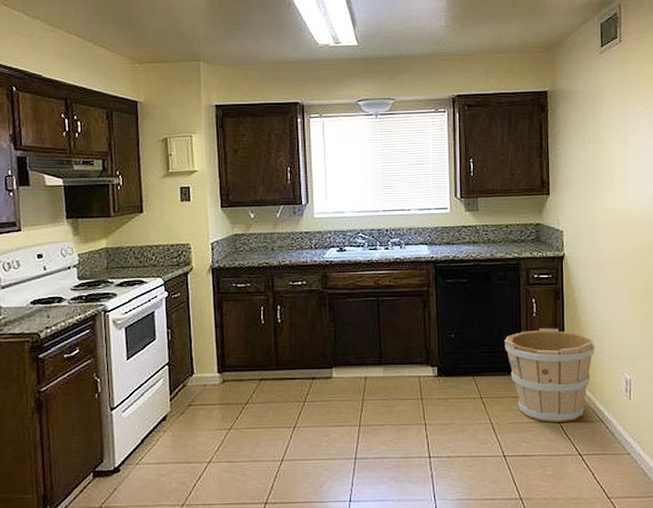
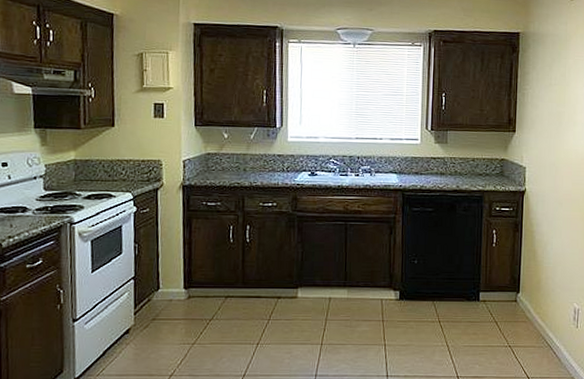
wooden bucket: present [504,328,595,423] -> none [464,258,548,348]

